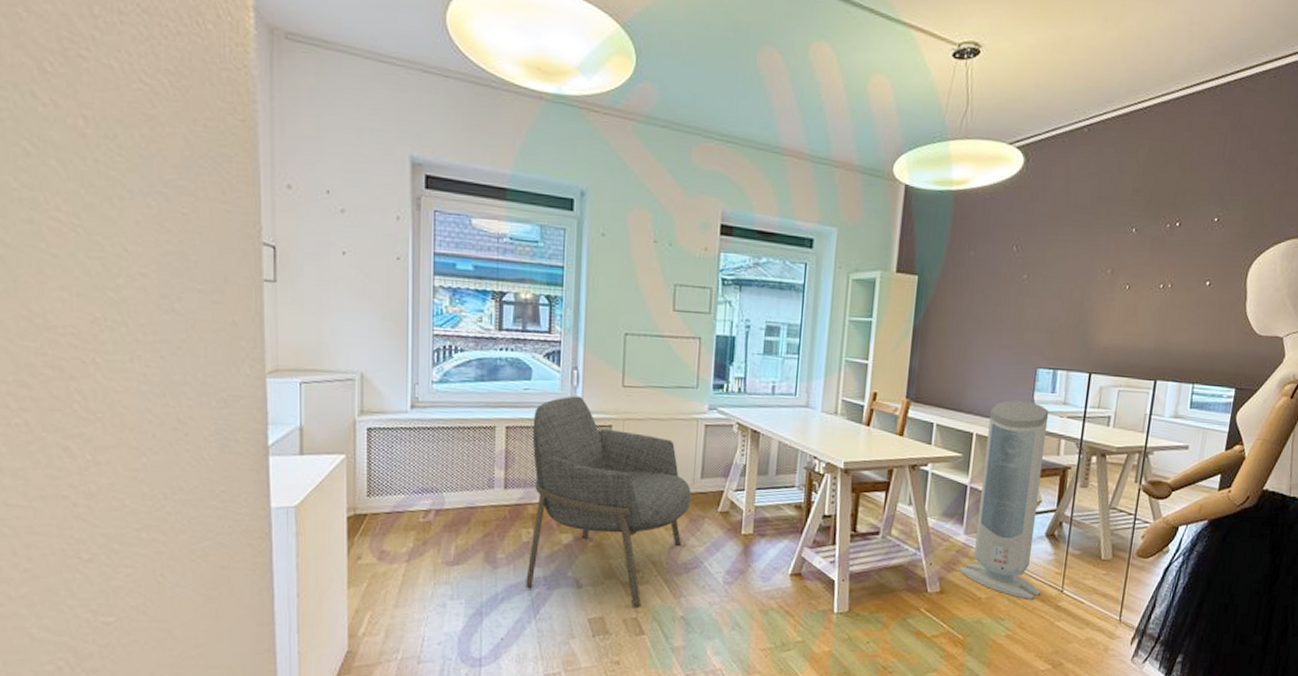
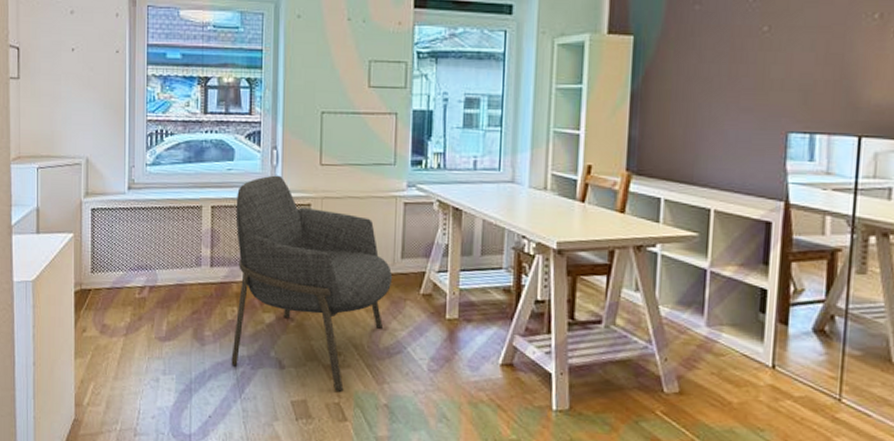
air purifier: present [959,400,1050,600] -> none [702,171,812,408]

